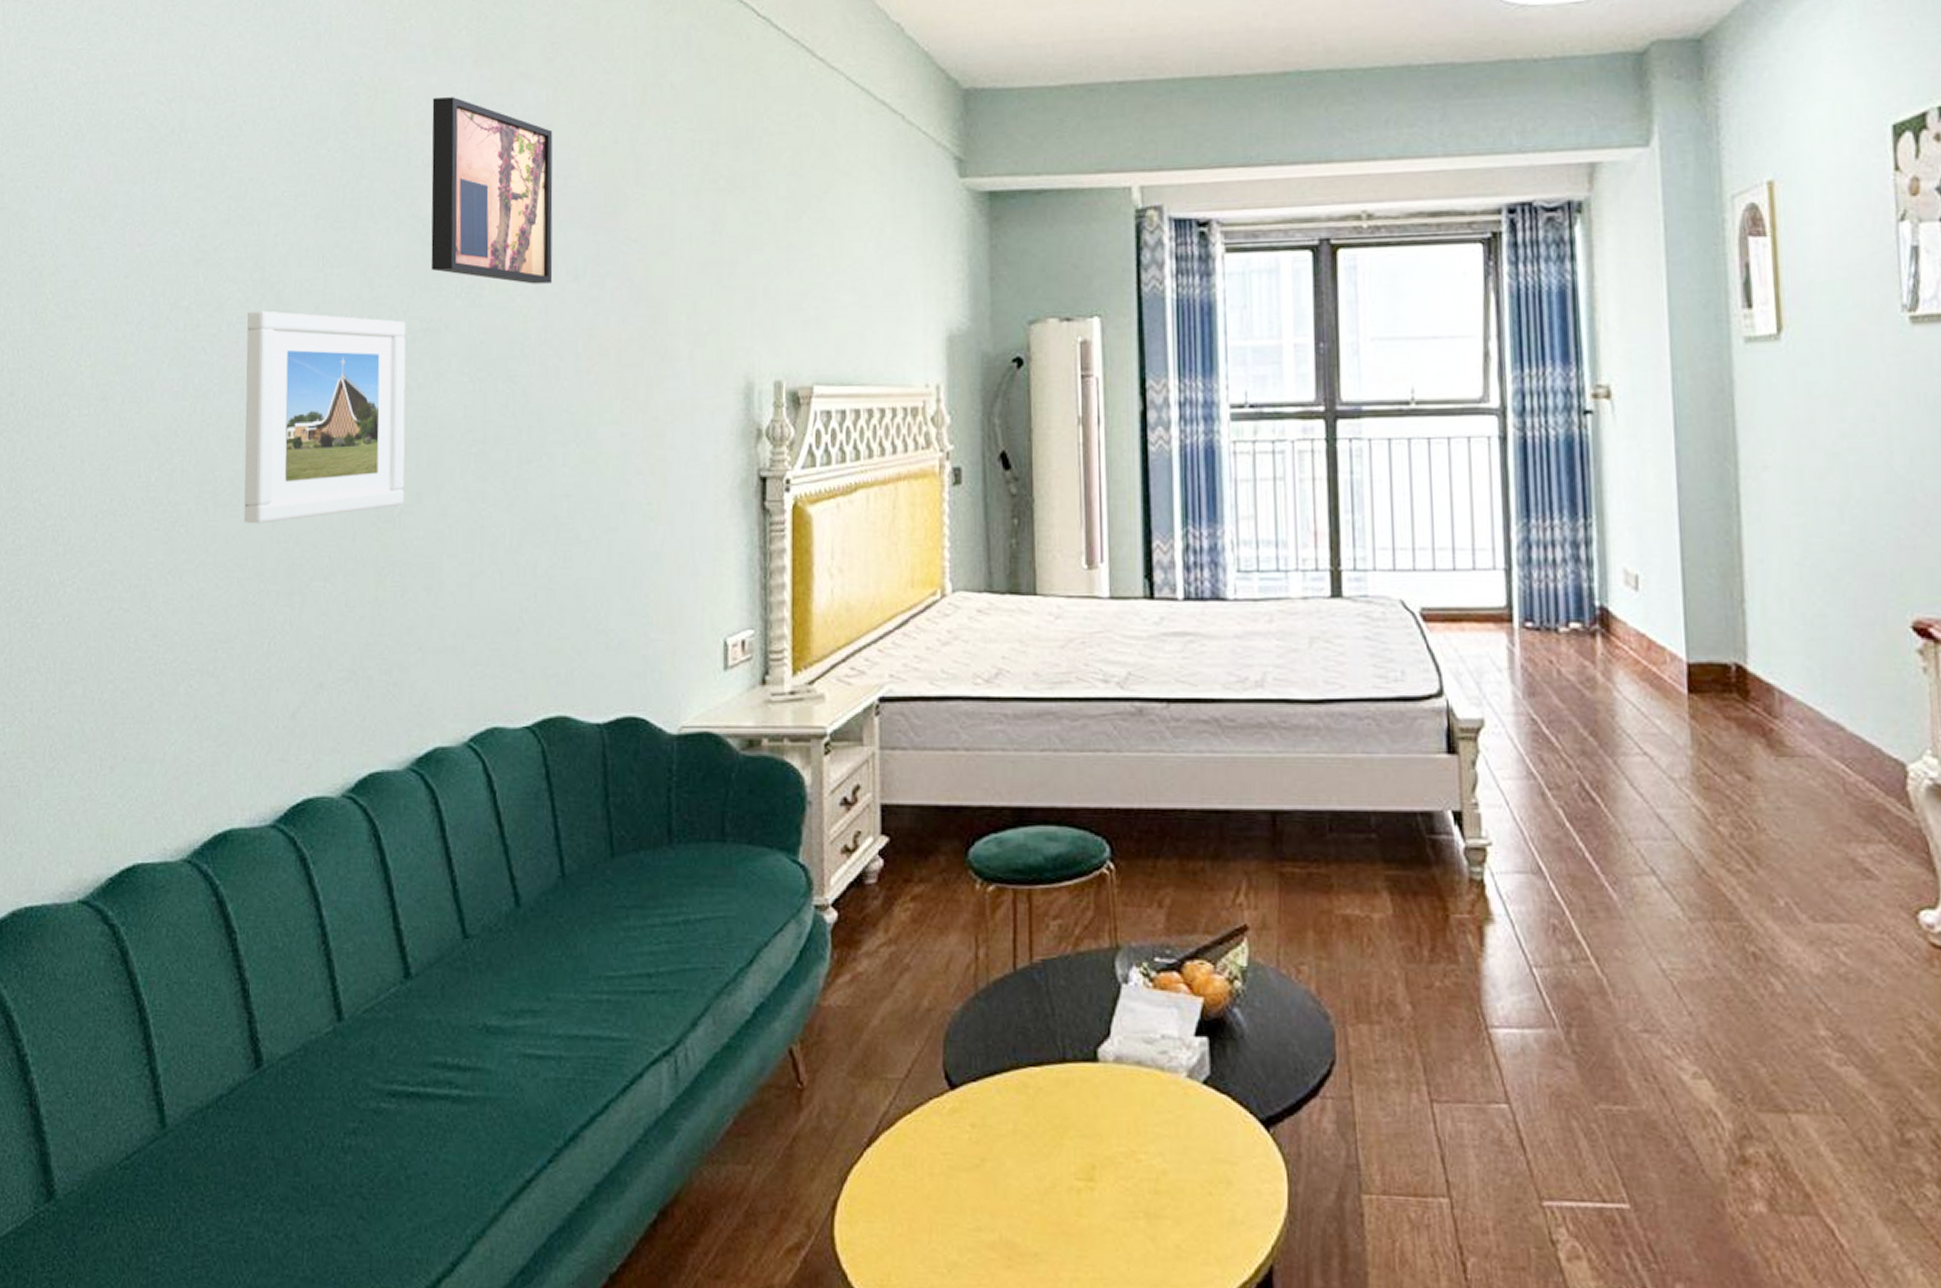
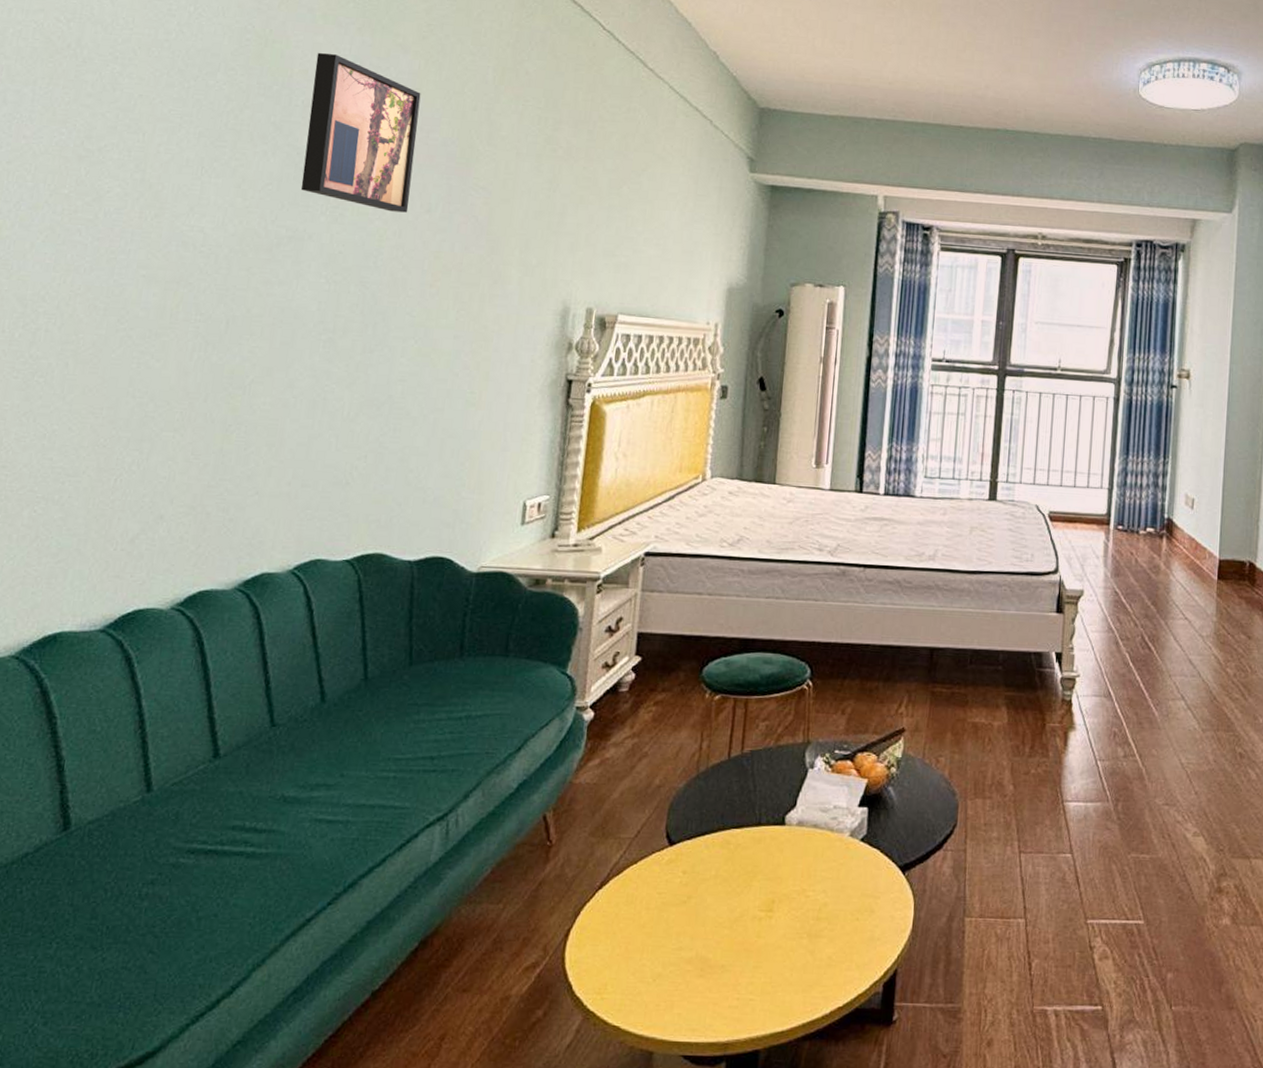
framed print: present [243,310,406,524] -> none [102,204,273,381]

